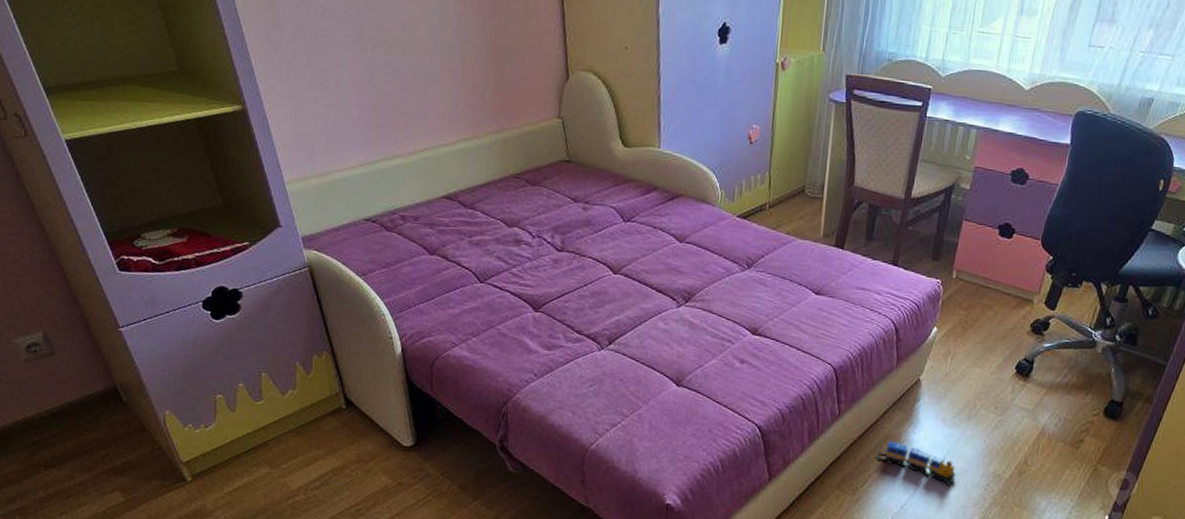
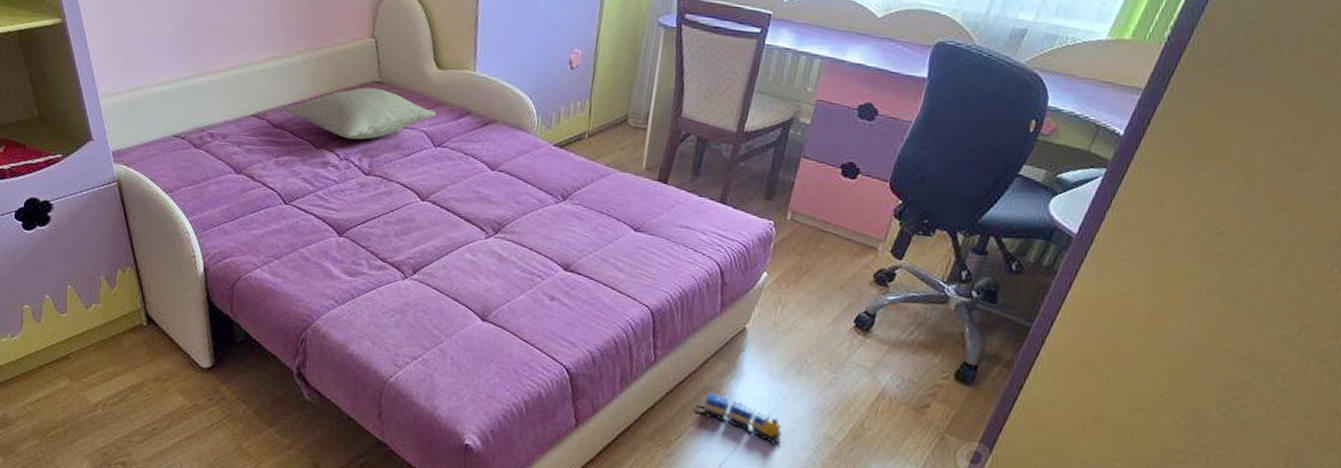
pillow: none [477,166,624,218] -> present [286,87,436,140]

